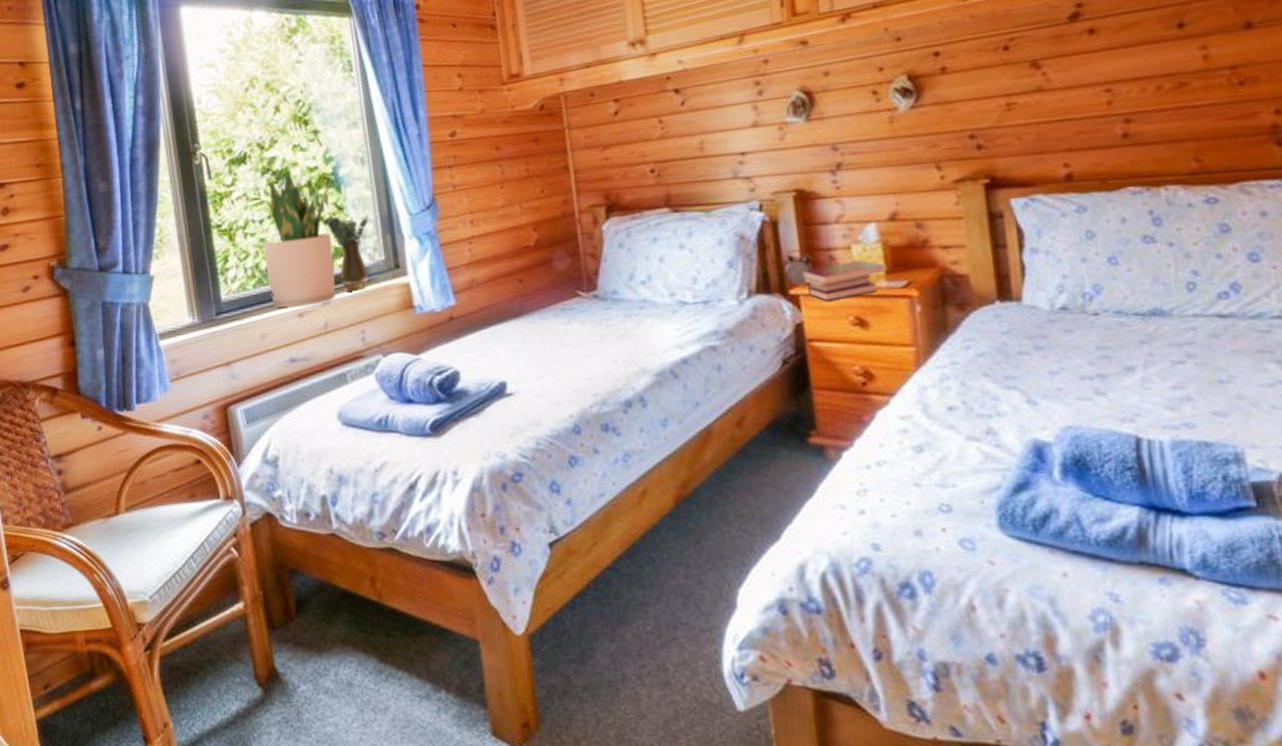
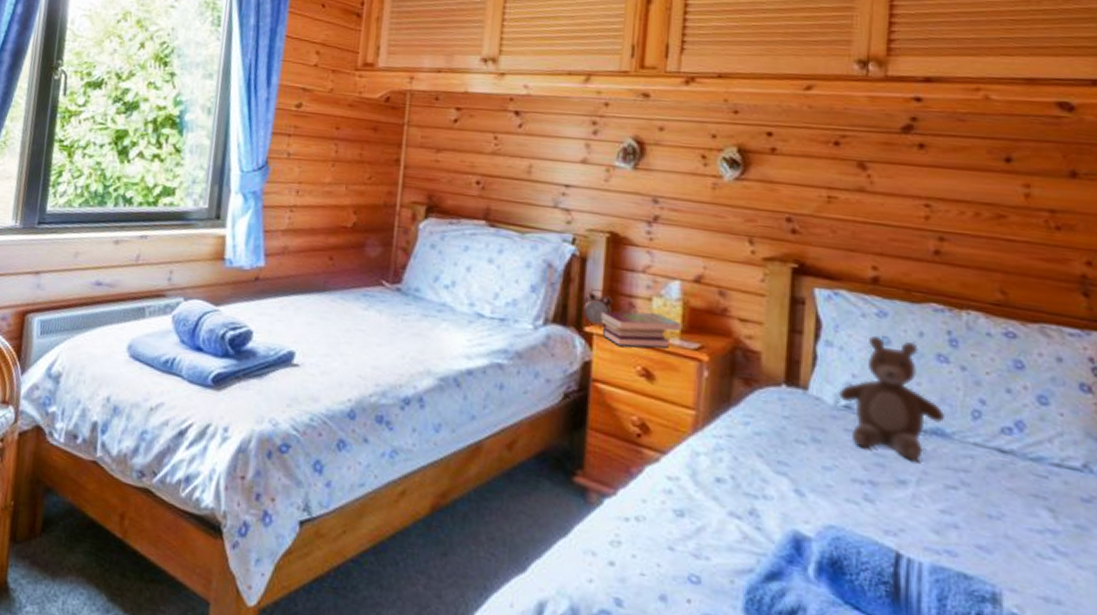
planter: present [263,172,336,309] -> none [93,105,177,236]
vase: present [323,213,369,293] -> none [158,152,203,233]
bear: none [1053,231,1160,346] -> present [839,335,944,461]

